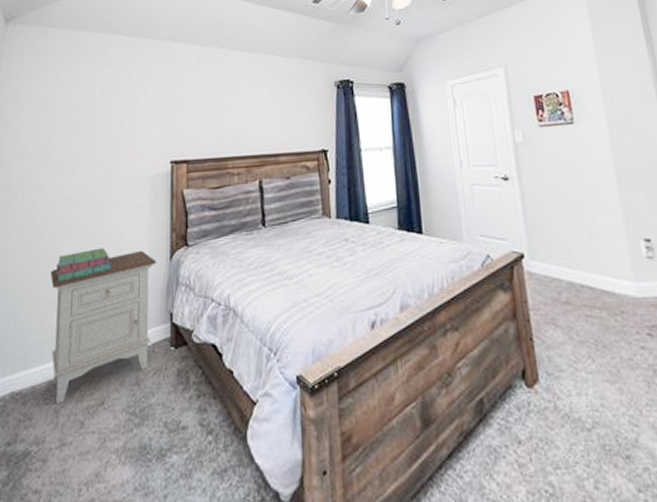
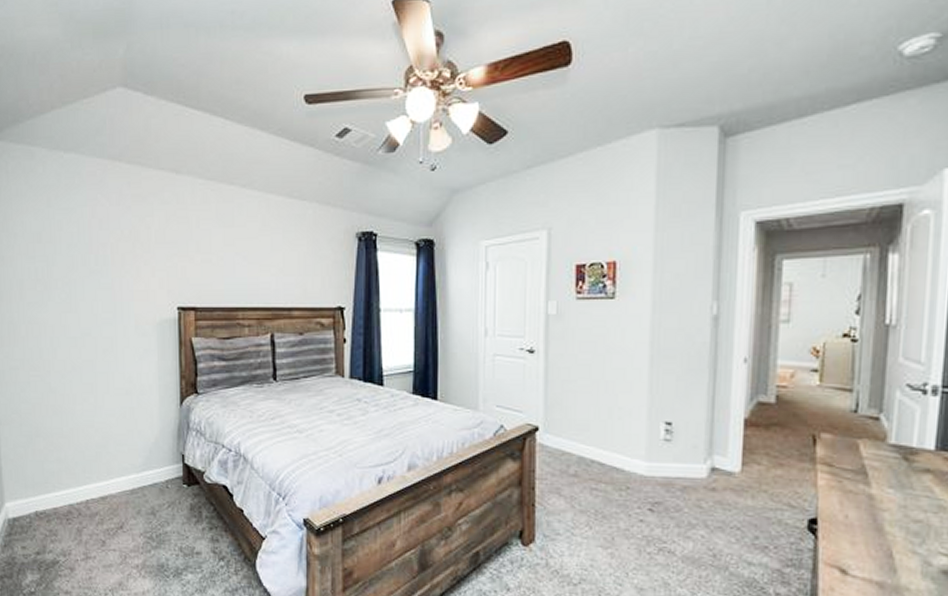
nightstand: present [51,250,157,405] -> none [62,394,167,525]
stack of books: present [56,248,112,282] -> none [67,389,122,418]

